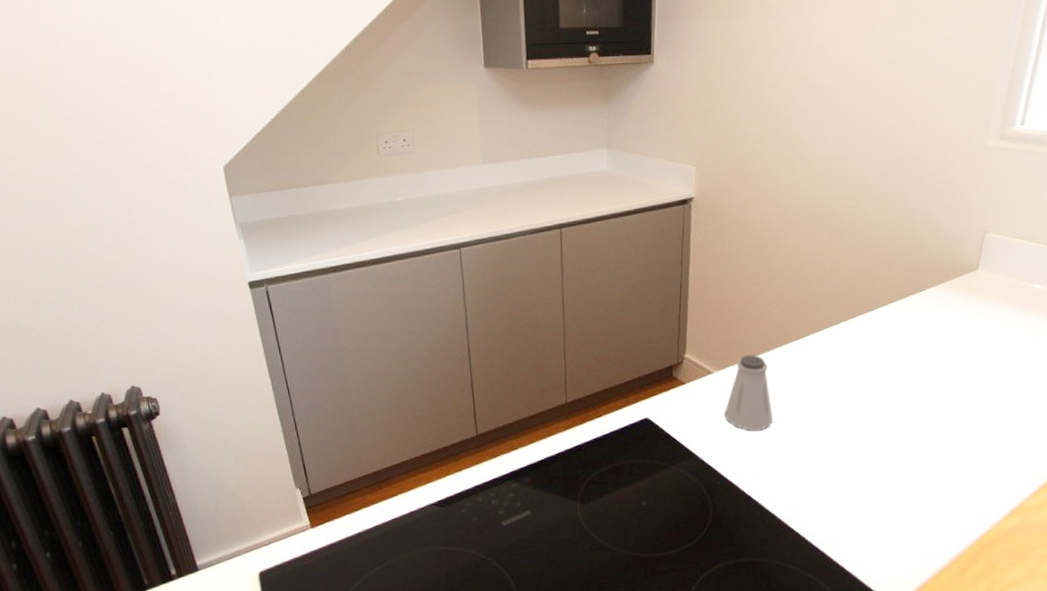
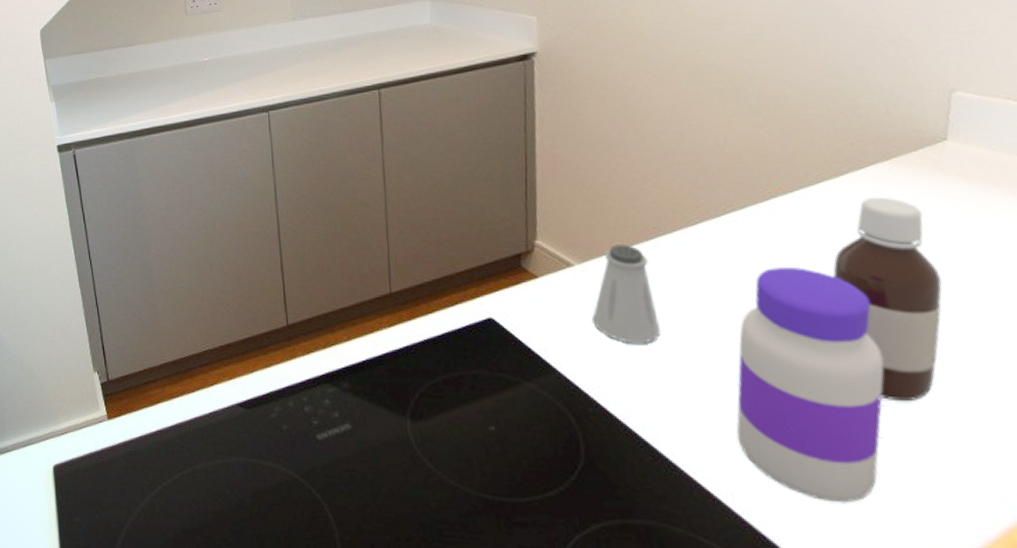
jar: none [819,366,920,531] -> present [736,267,884,503]
bottle: none [894,312,962,458] -> present [833,196,942,402]

